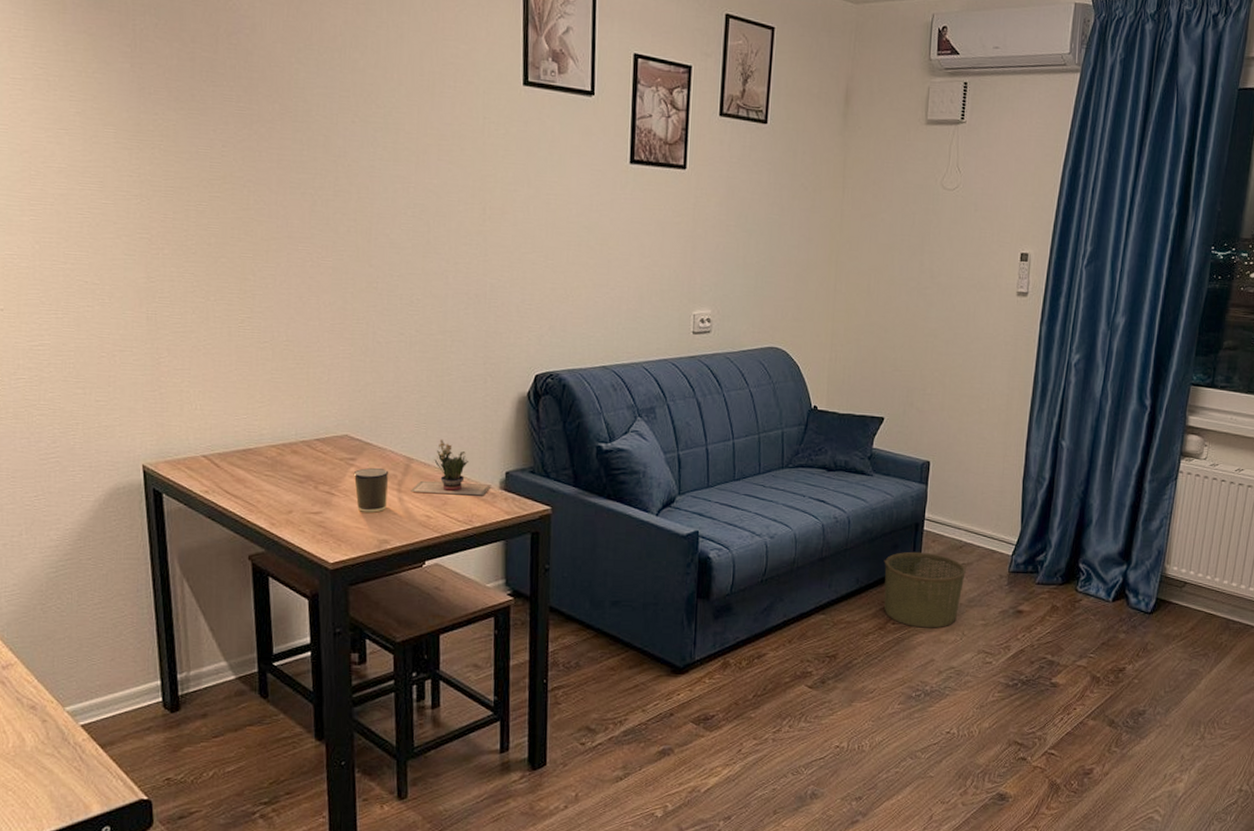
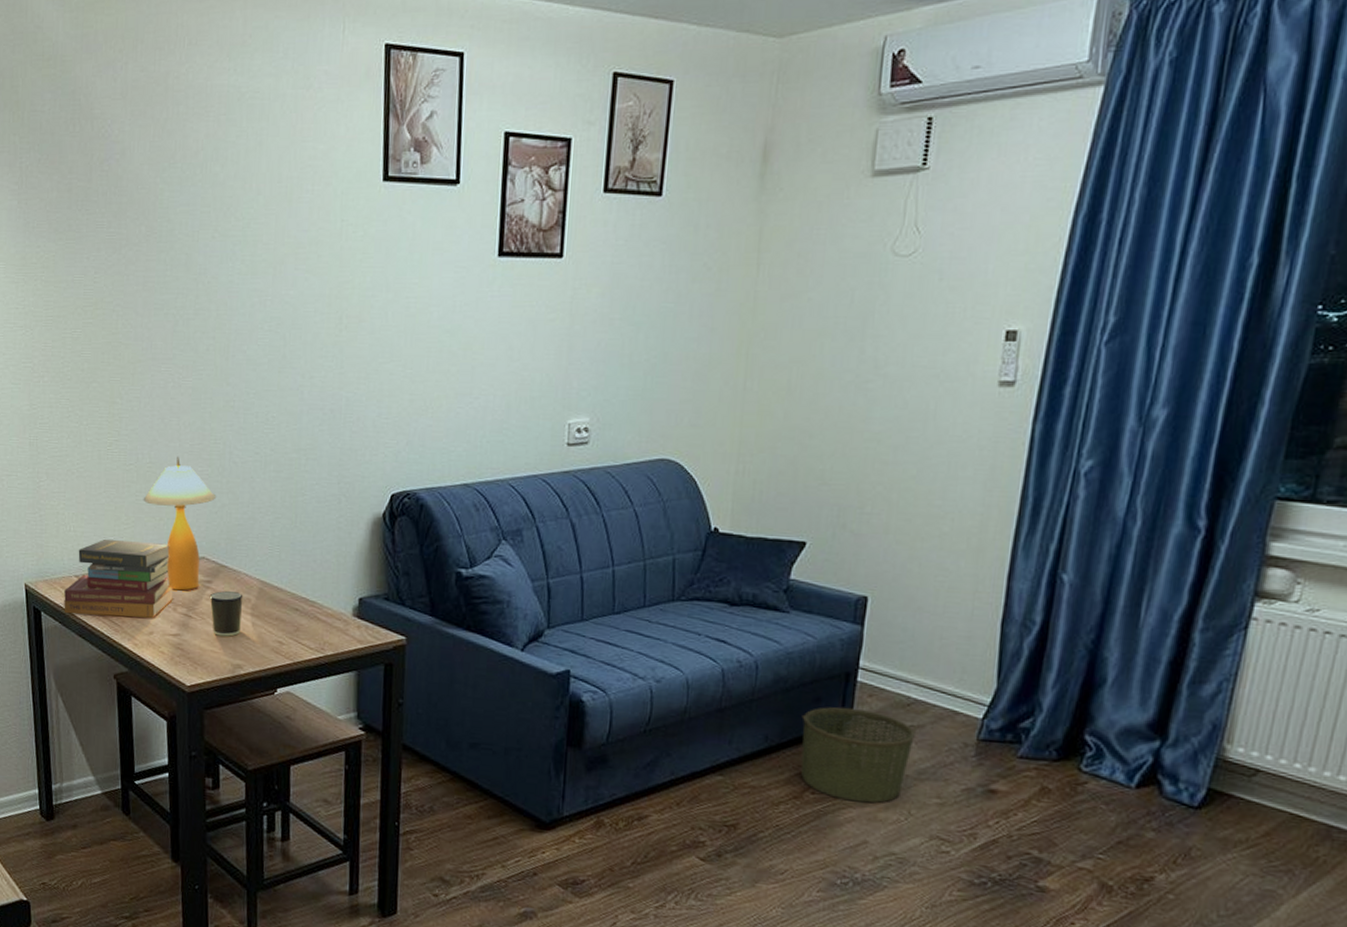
books: none [189,417,315,497] -> present [64,538,174,618]
table lamp: none [279,334,360,469] -> present [143,456,217,591]
potted flower: present [411,438,492,496] -> none [264,562,344,623]

